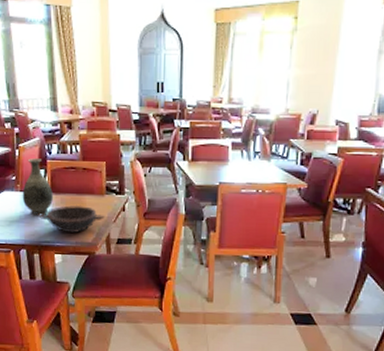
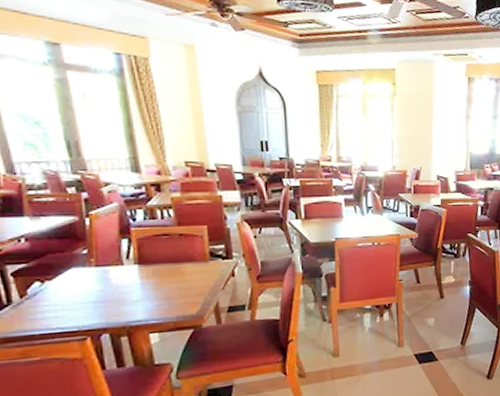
vase: present [22,158,53,215] -> none [98,227,142,292]
bowl: present [37,204,106,234] -> none [122,274,212,308]

